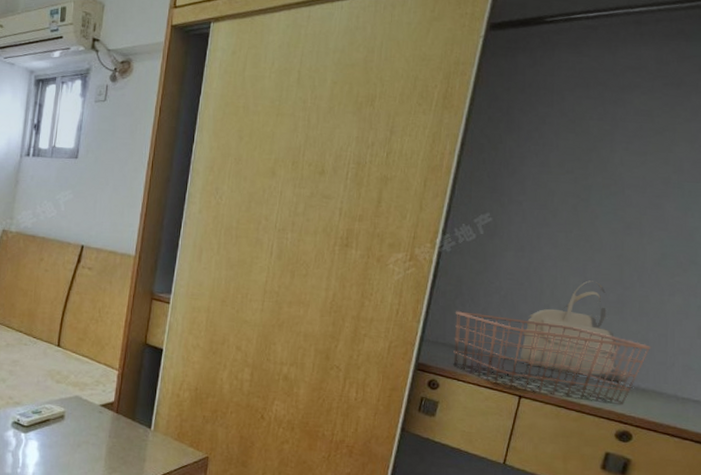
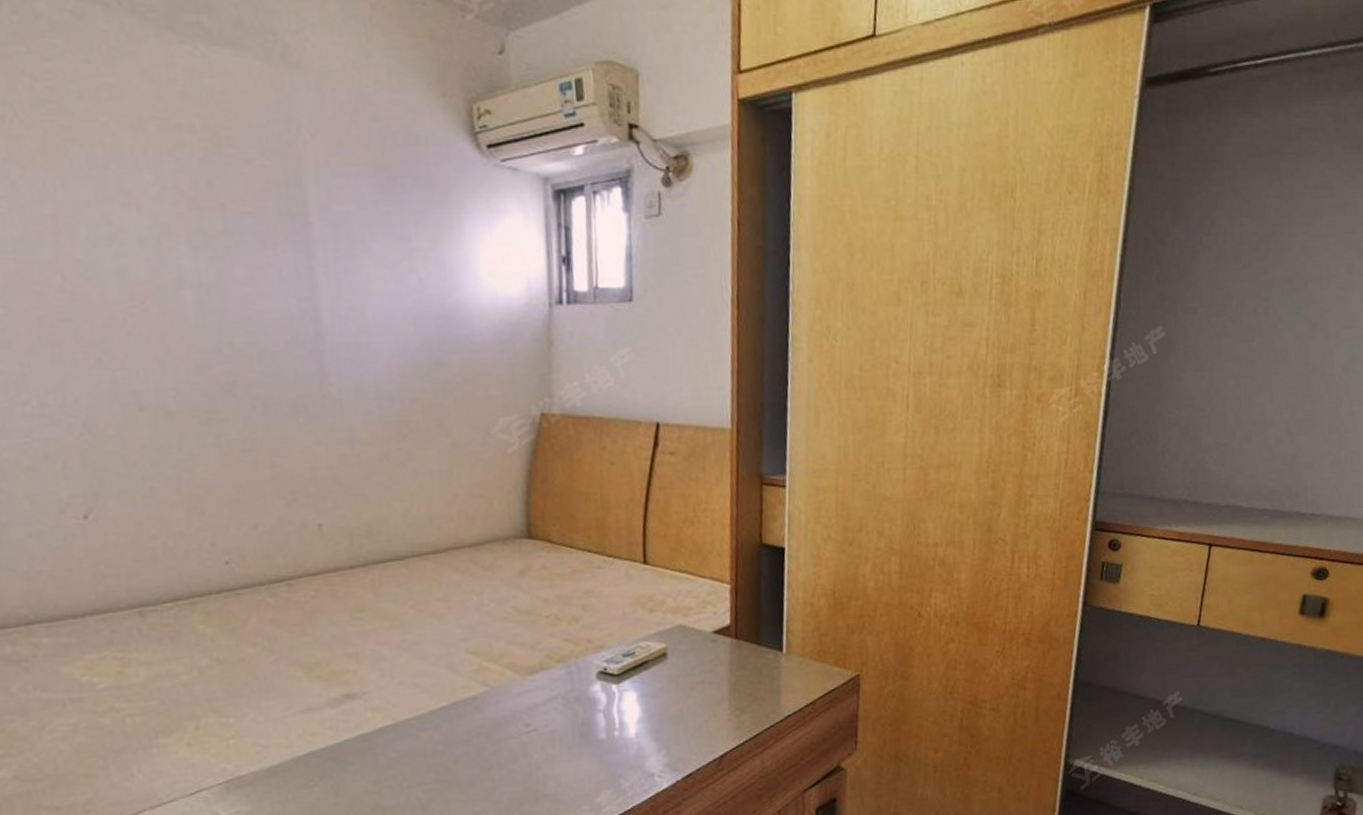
basket: present [453,310,651,406] -> none [1131,451,1343,540]
handbag: present [519,280,633,384] -> none [1207,397,1325,515]

